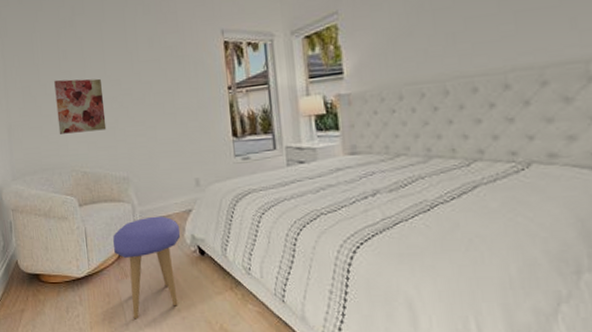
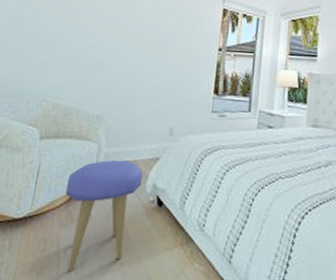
wall art: present [54,78,107,134] -> none [39,8,99,66]

